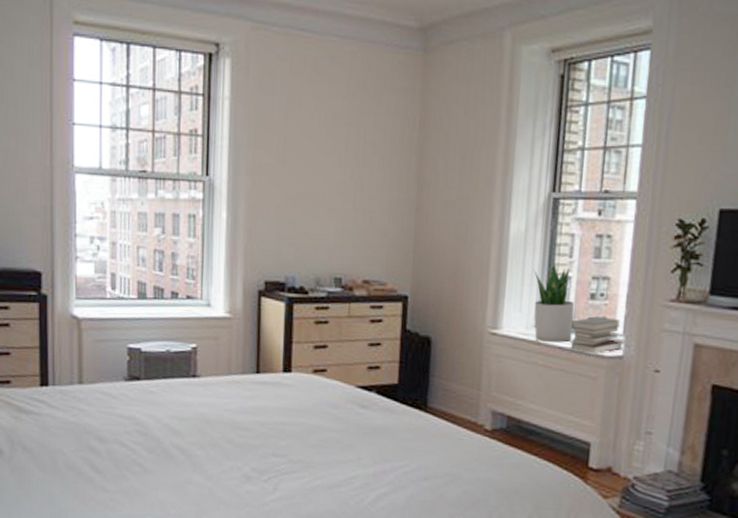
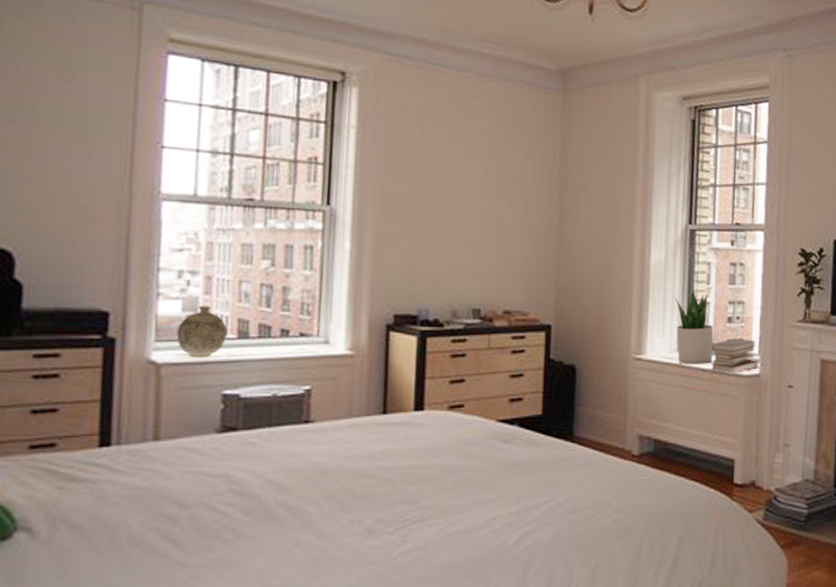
decorative vase: none [92,268,129,315] -> present [176,306,227,358]

